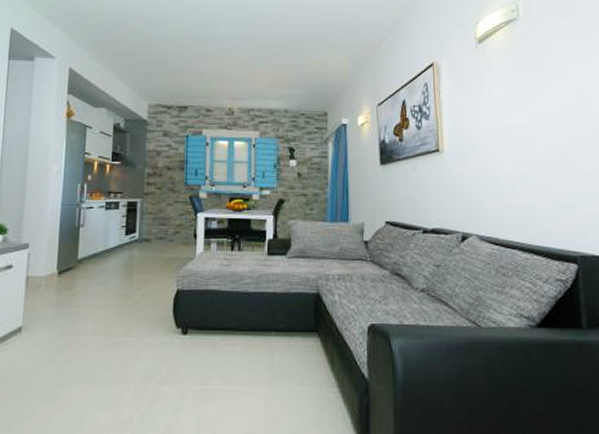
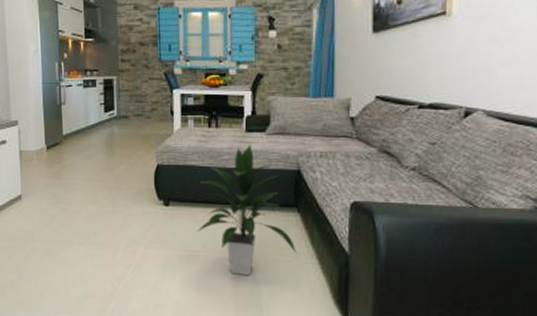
indoor plant: none [215,267,318,411] -> present [196,143,297,276]

